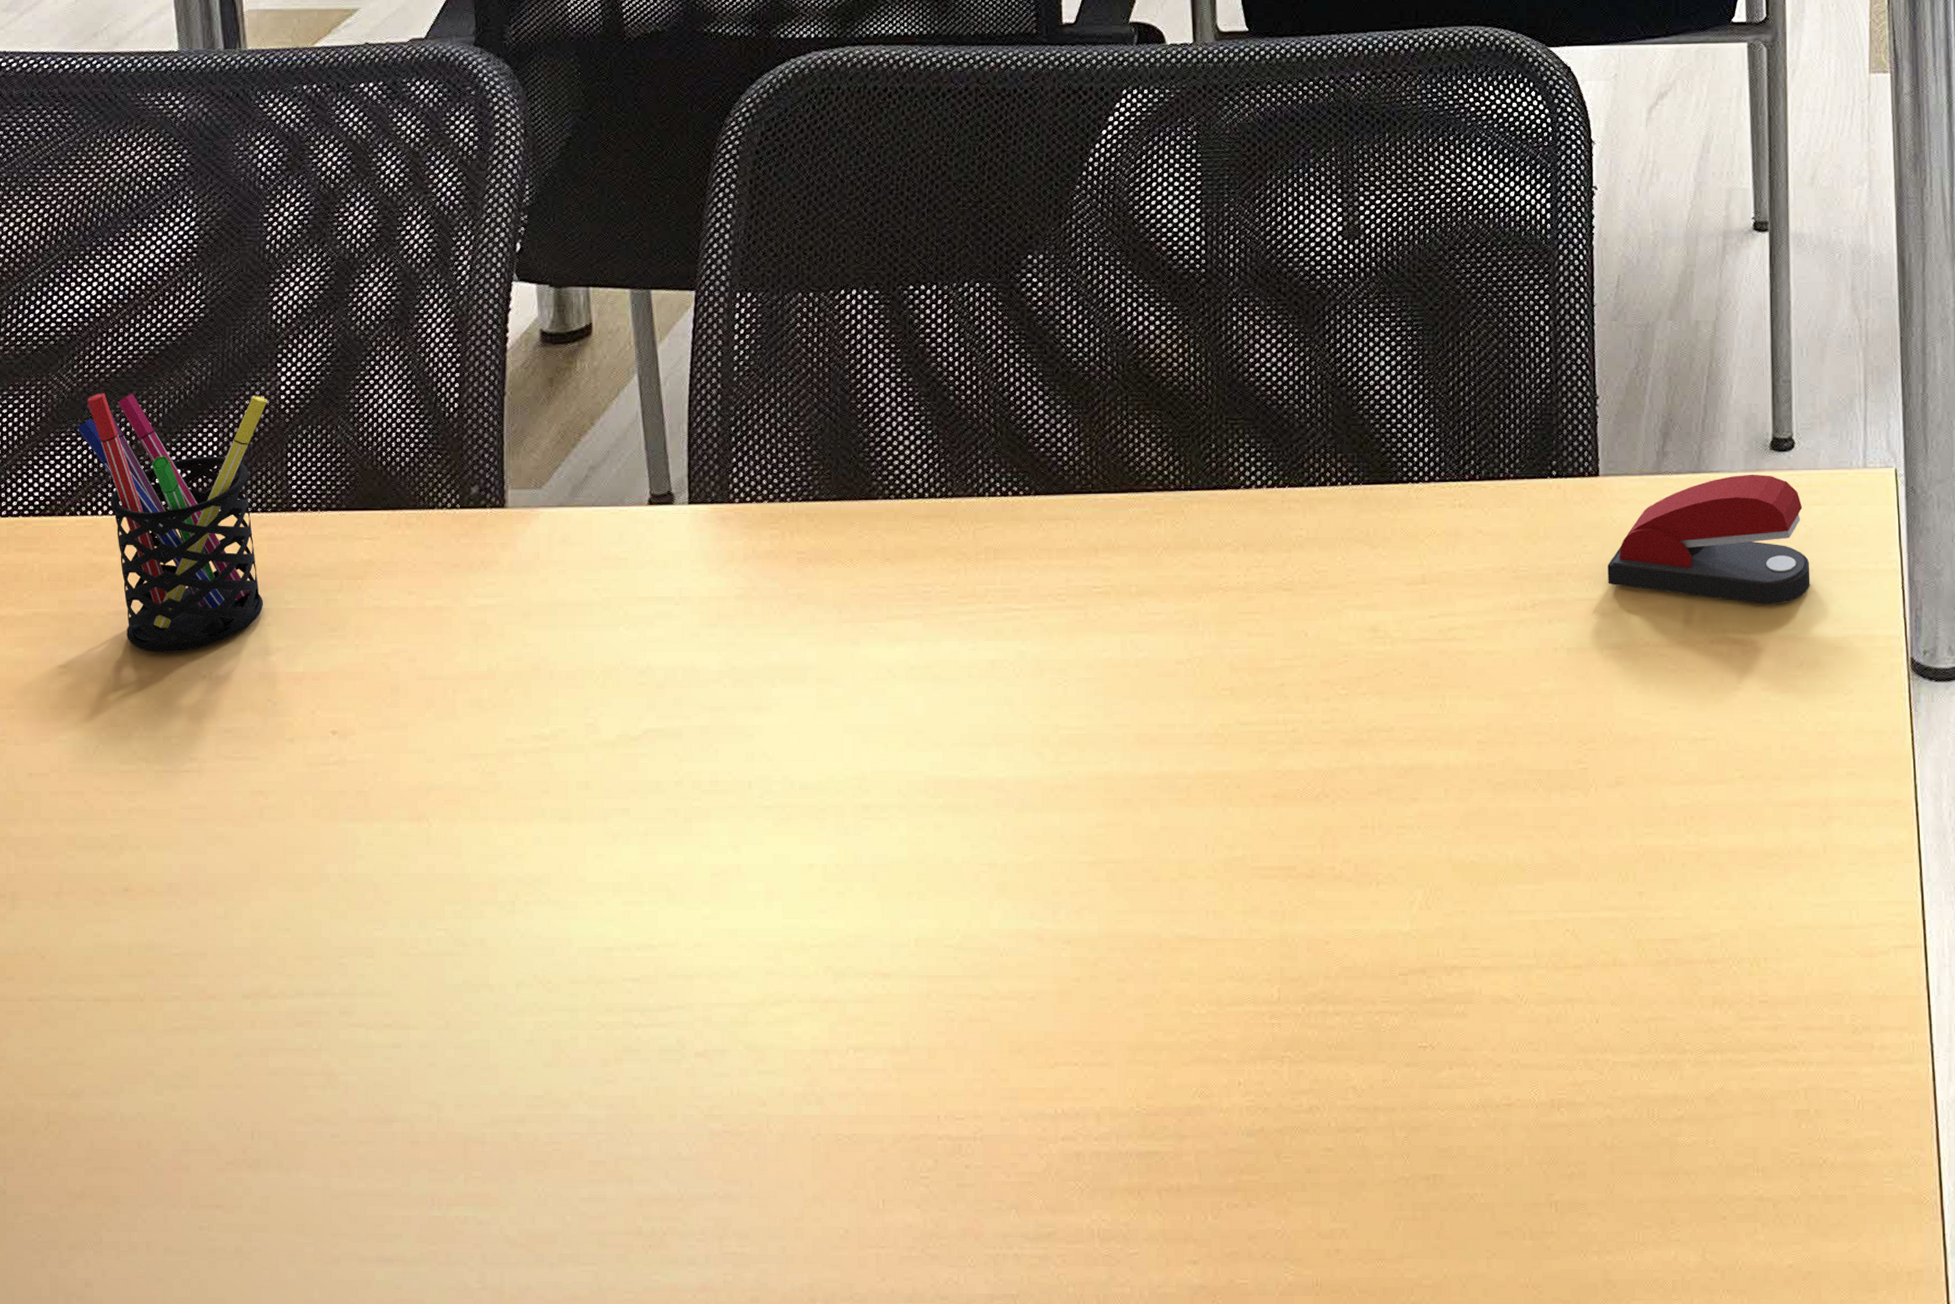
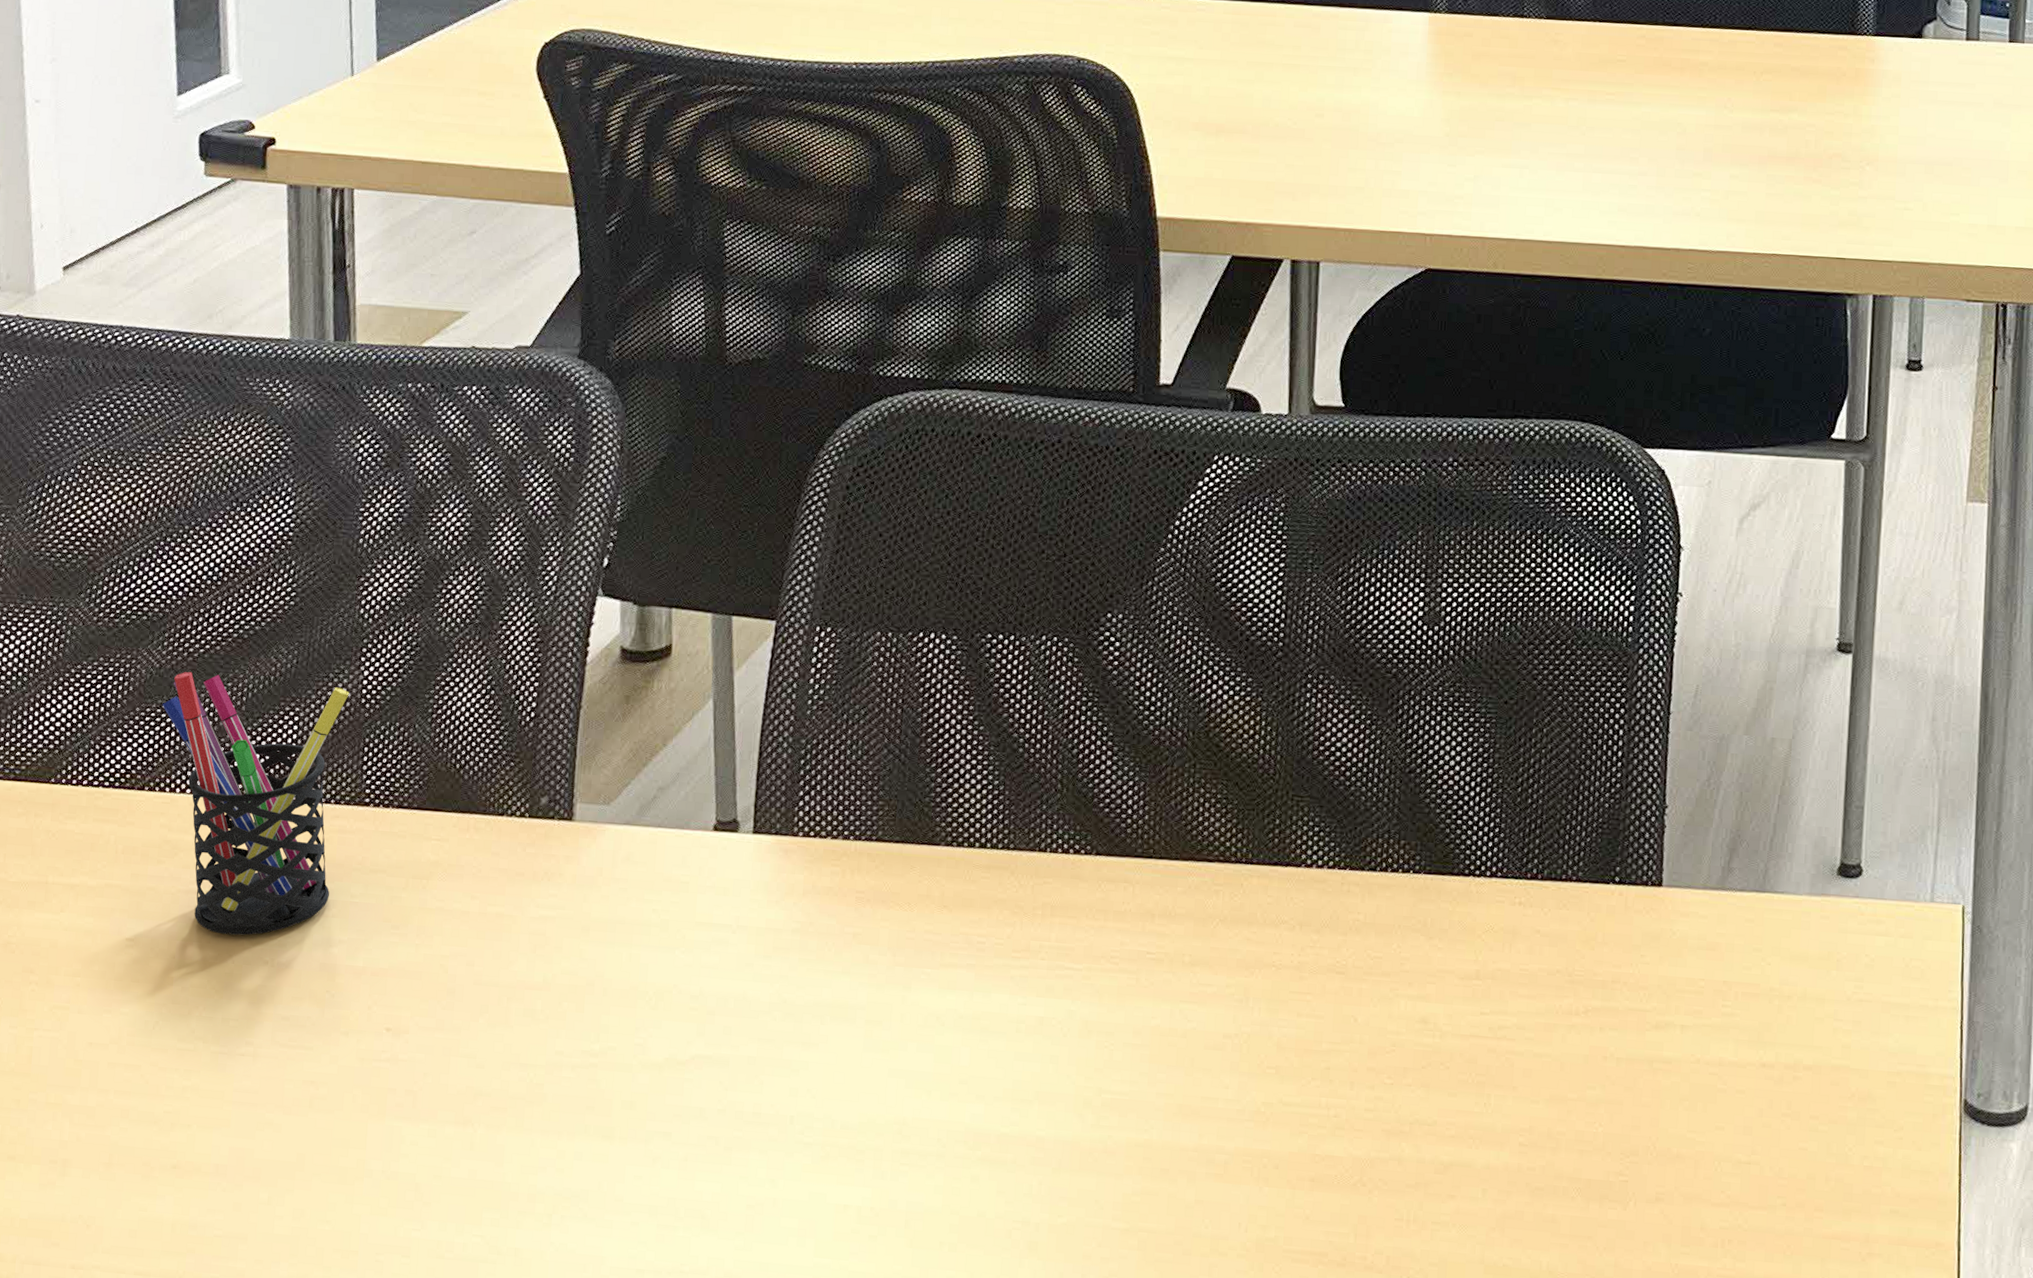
stapler: present [1607,474,1811,605] -> none [1663,898,1869,1033]

